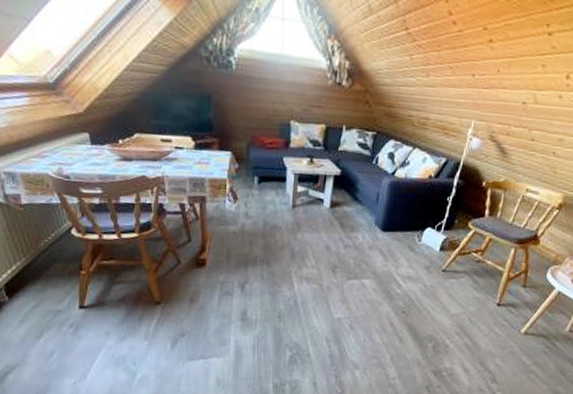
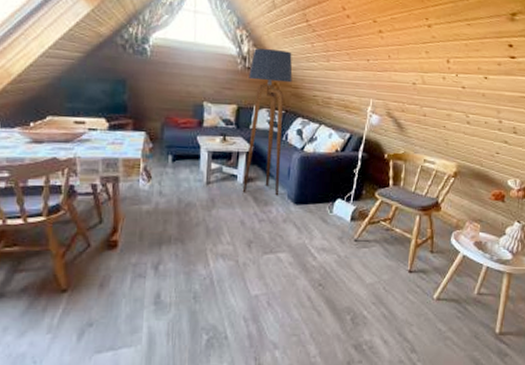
floor lamp: none [328,61,388,222] -> present [242,48,293,196]

